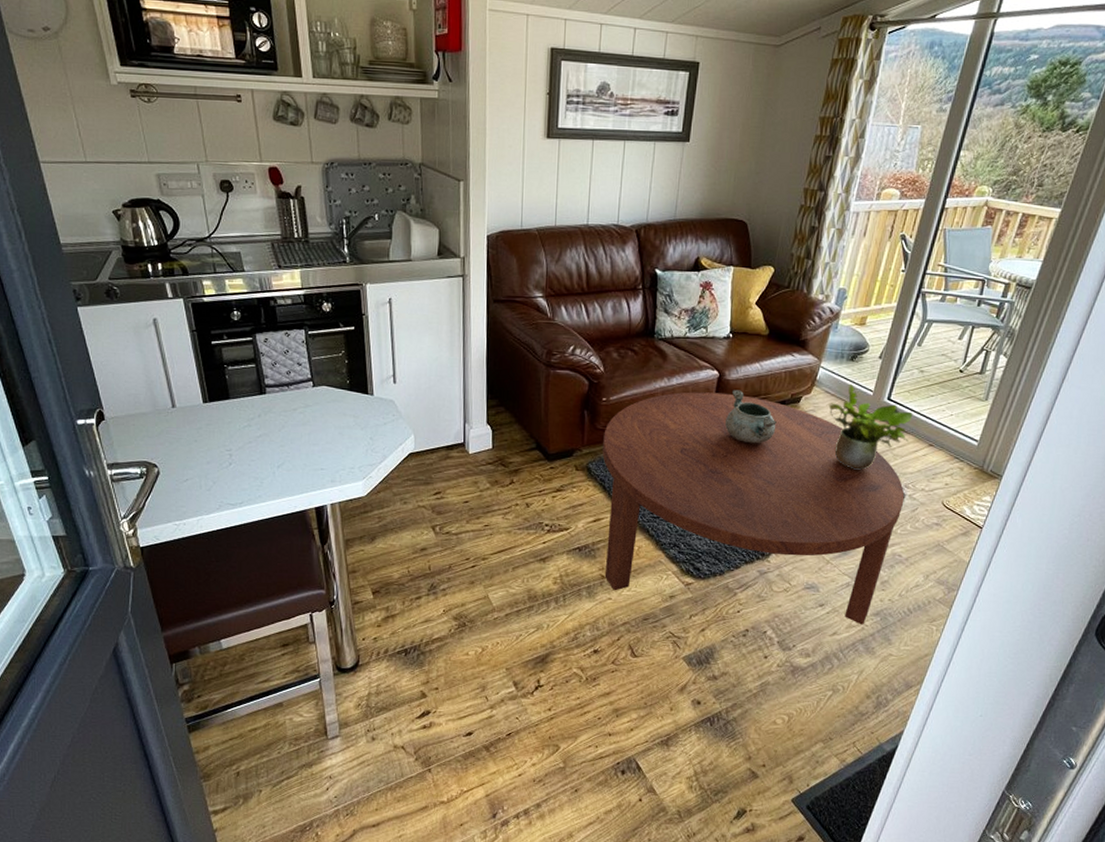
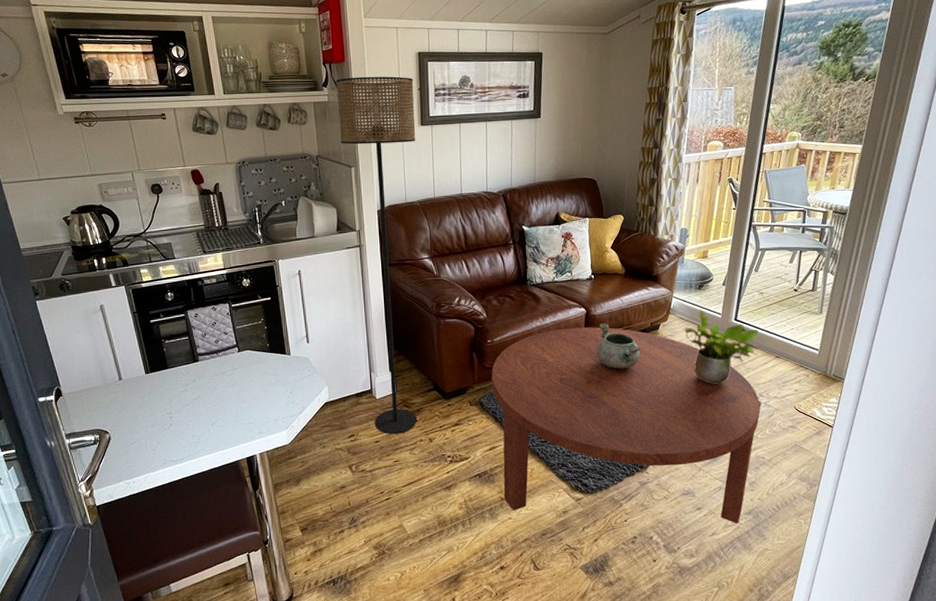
floor lamp: none [448,71,542,495] -> present [335,76,418,434]

